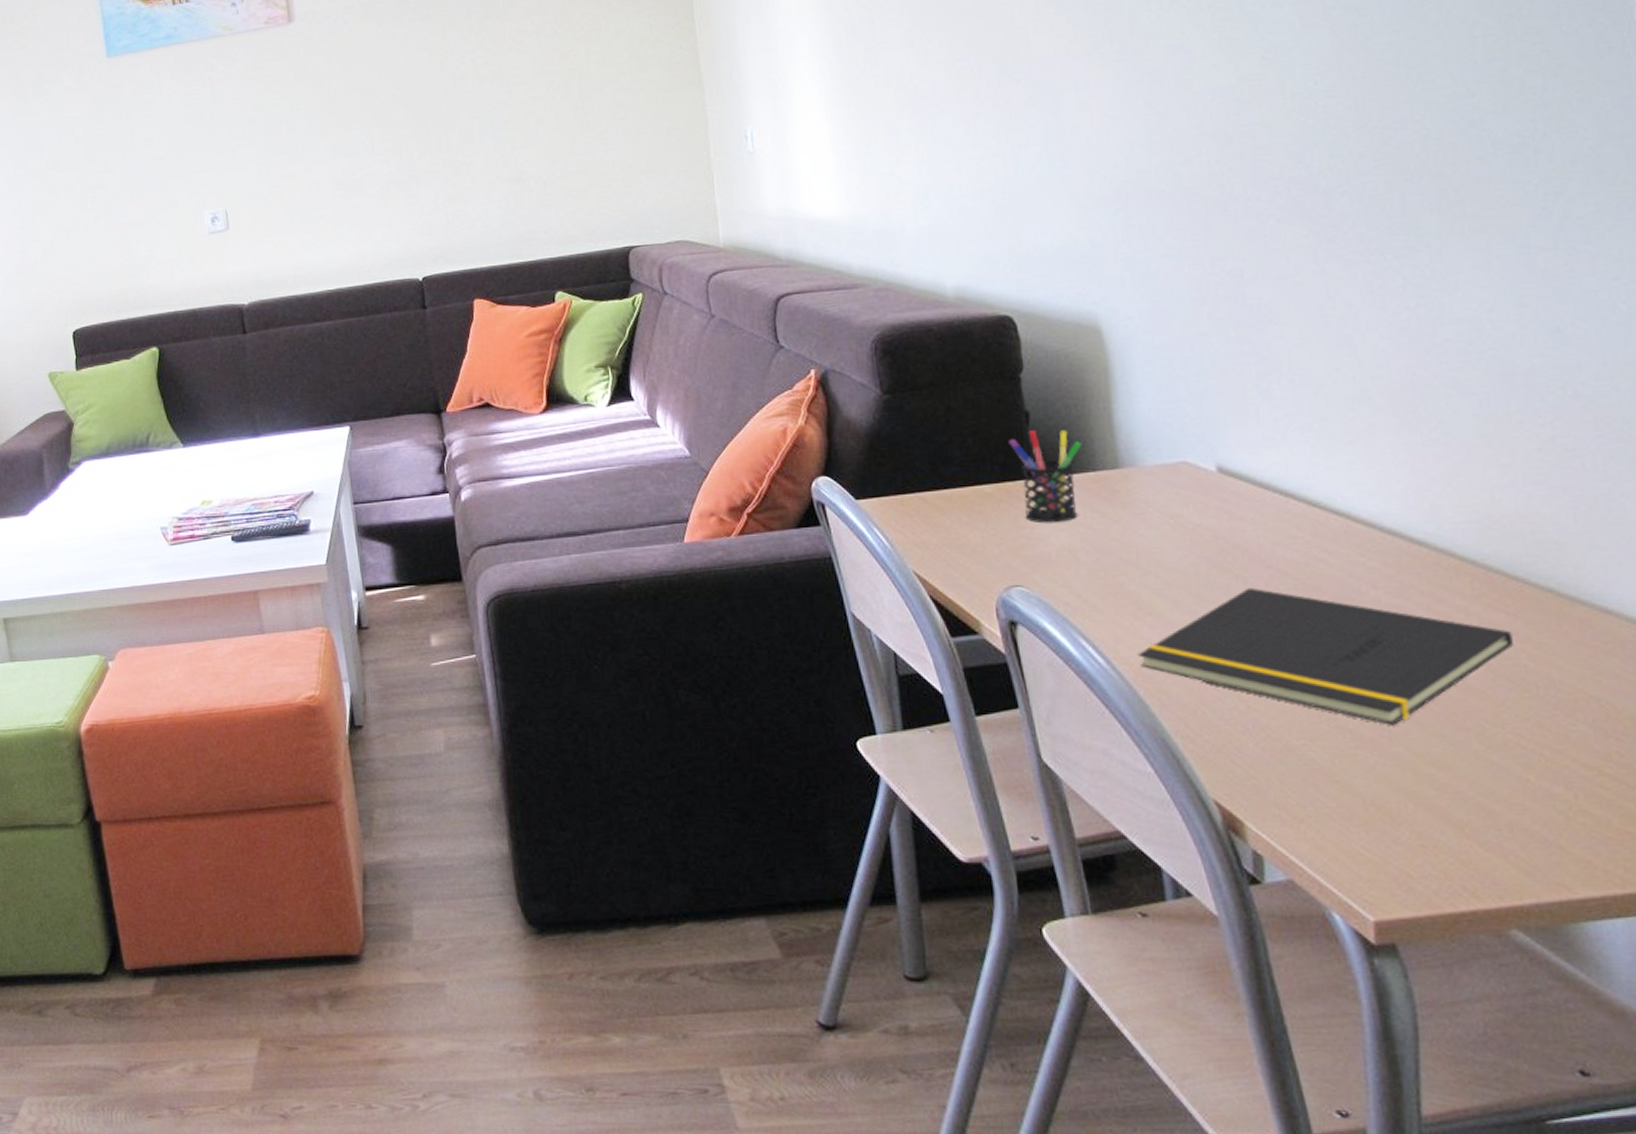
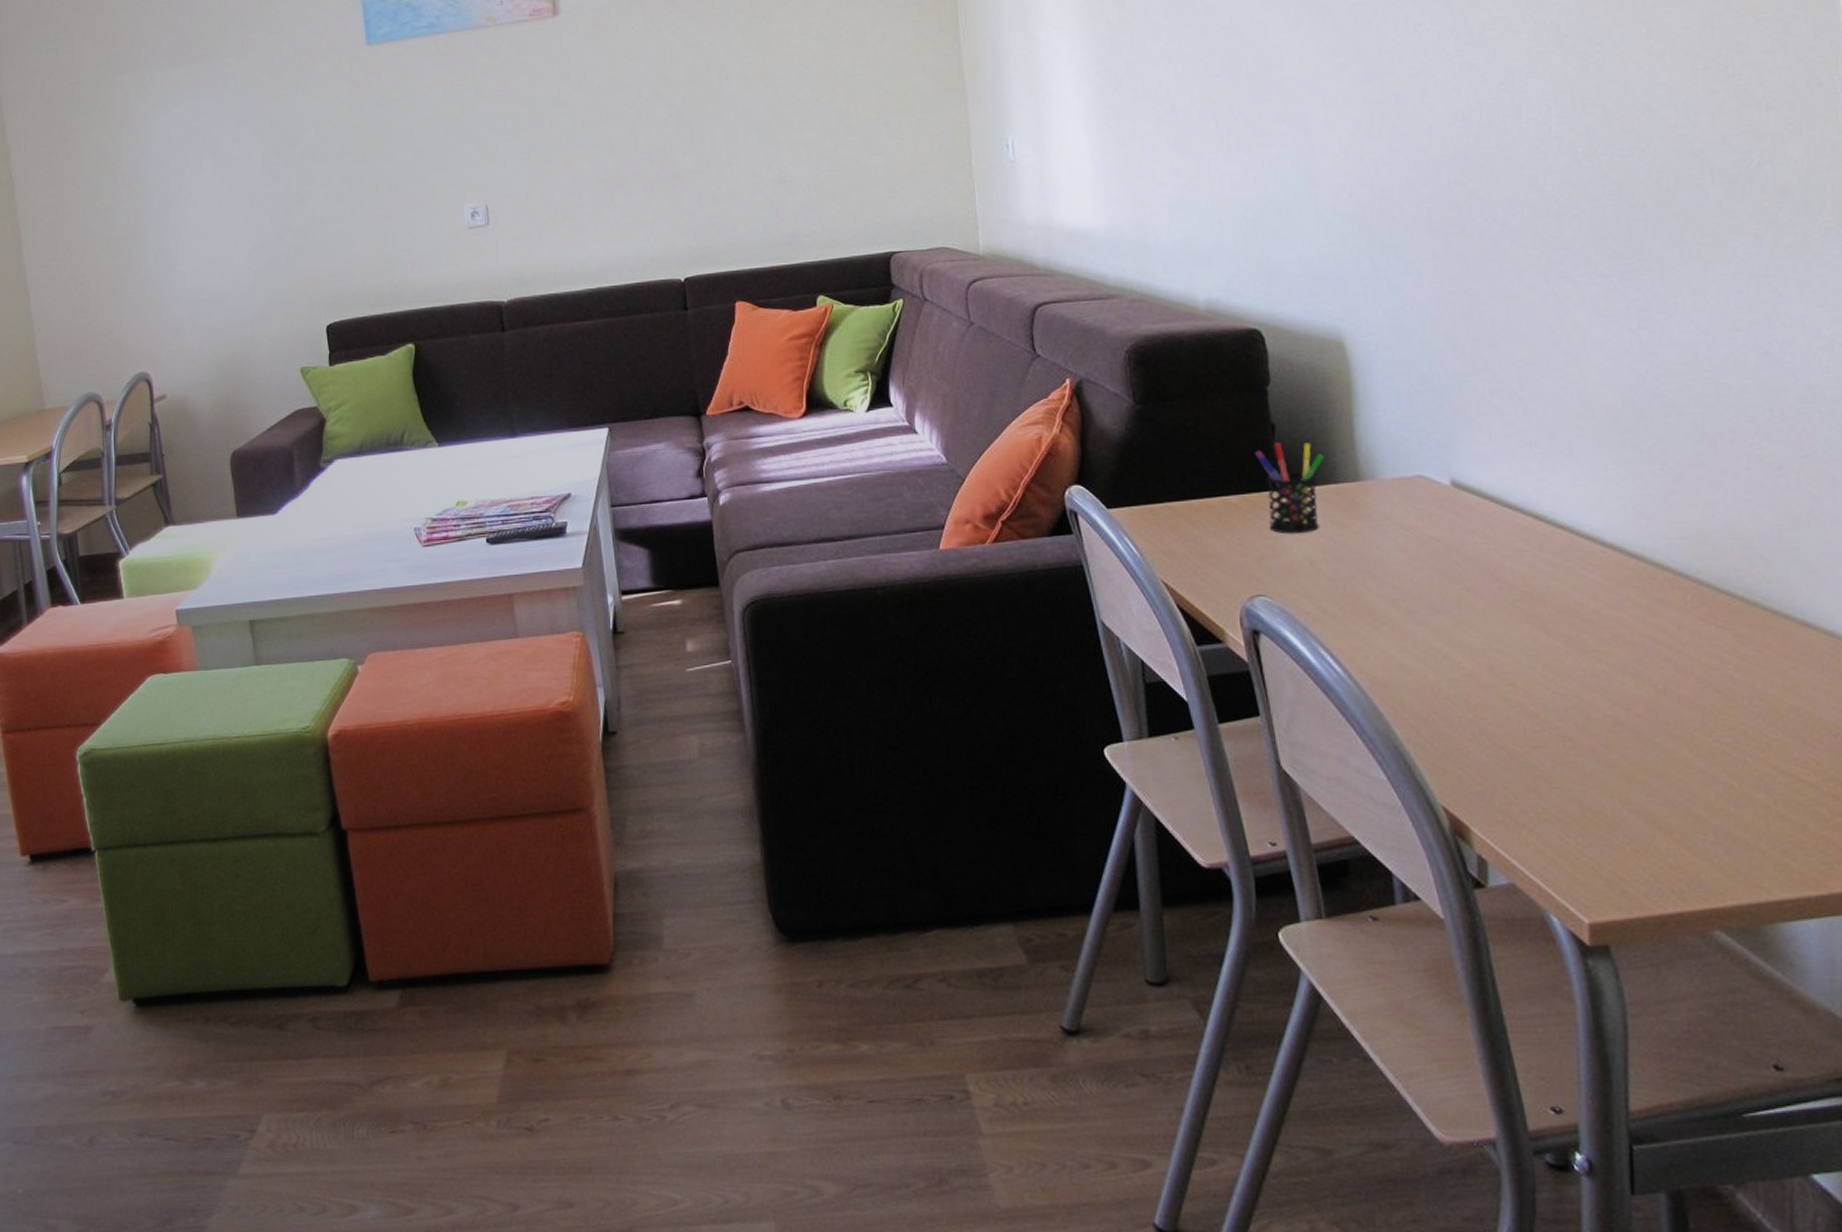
notepad: present [1138,587,1513,725] -> none [1373,599,1721,733]

